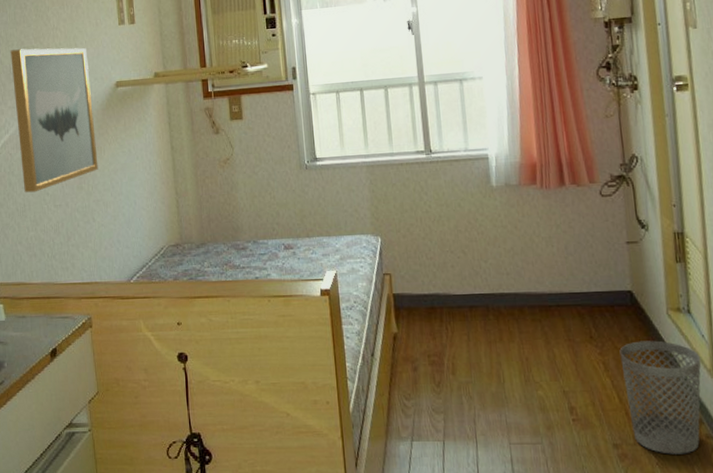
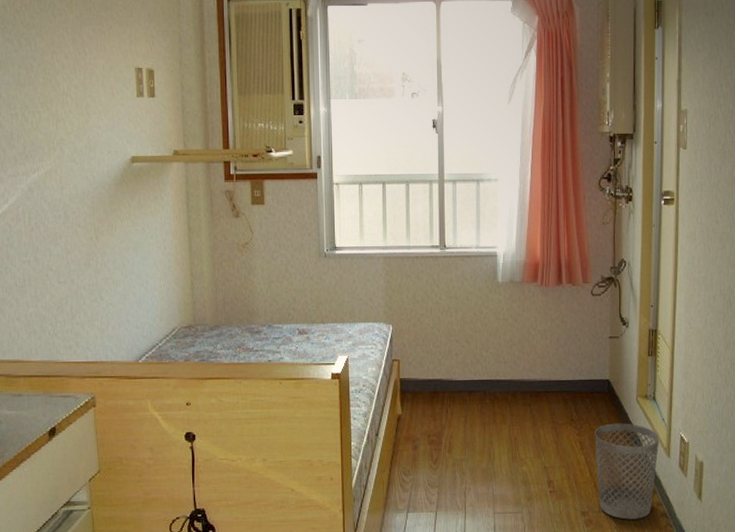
wall art: present [10,48,98,193] -> none [12,113,109,267]

